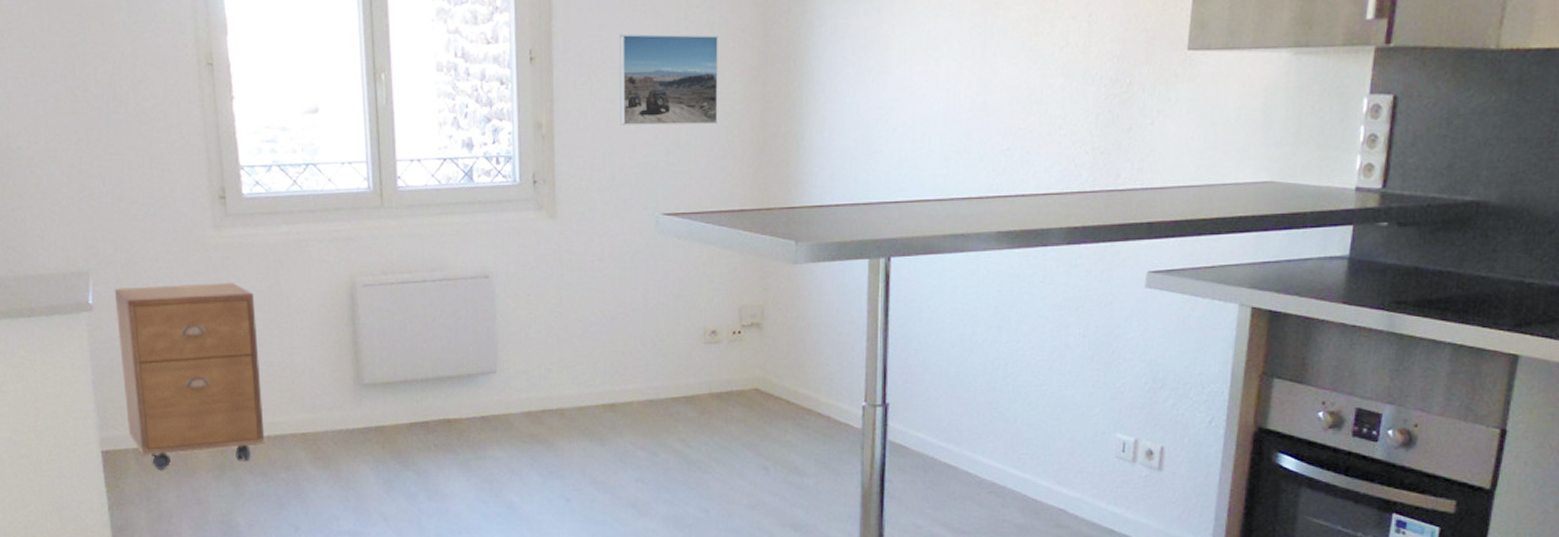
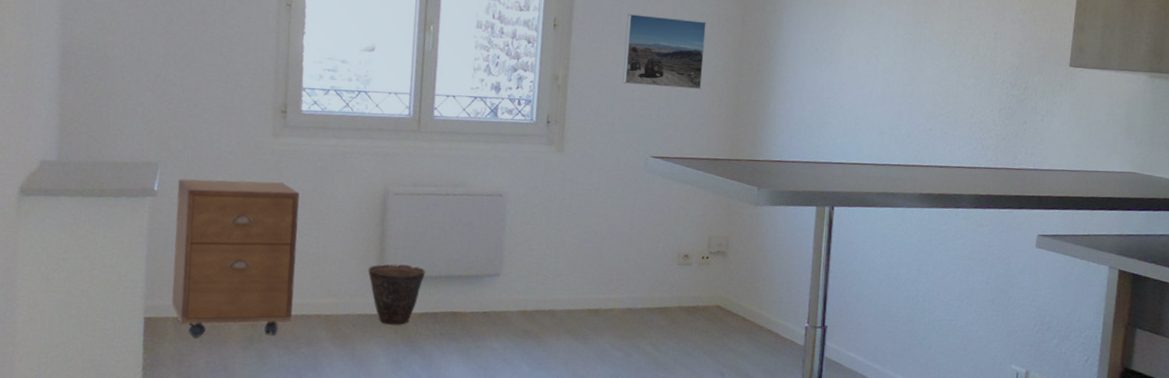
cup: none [343,368,410,439] -> present [368,264,426,325]

